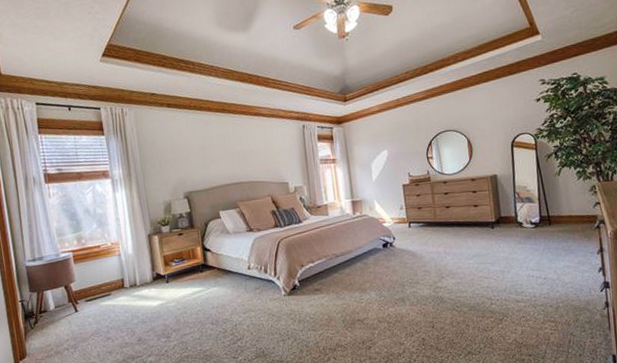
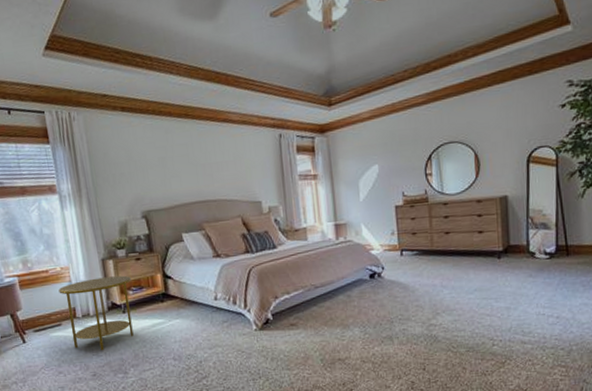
side table: none [109,249,176,318] -> present [58,275,134,351]

